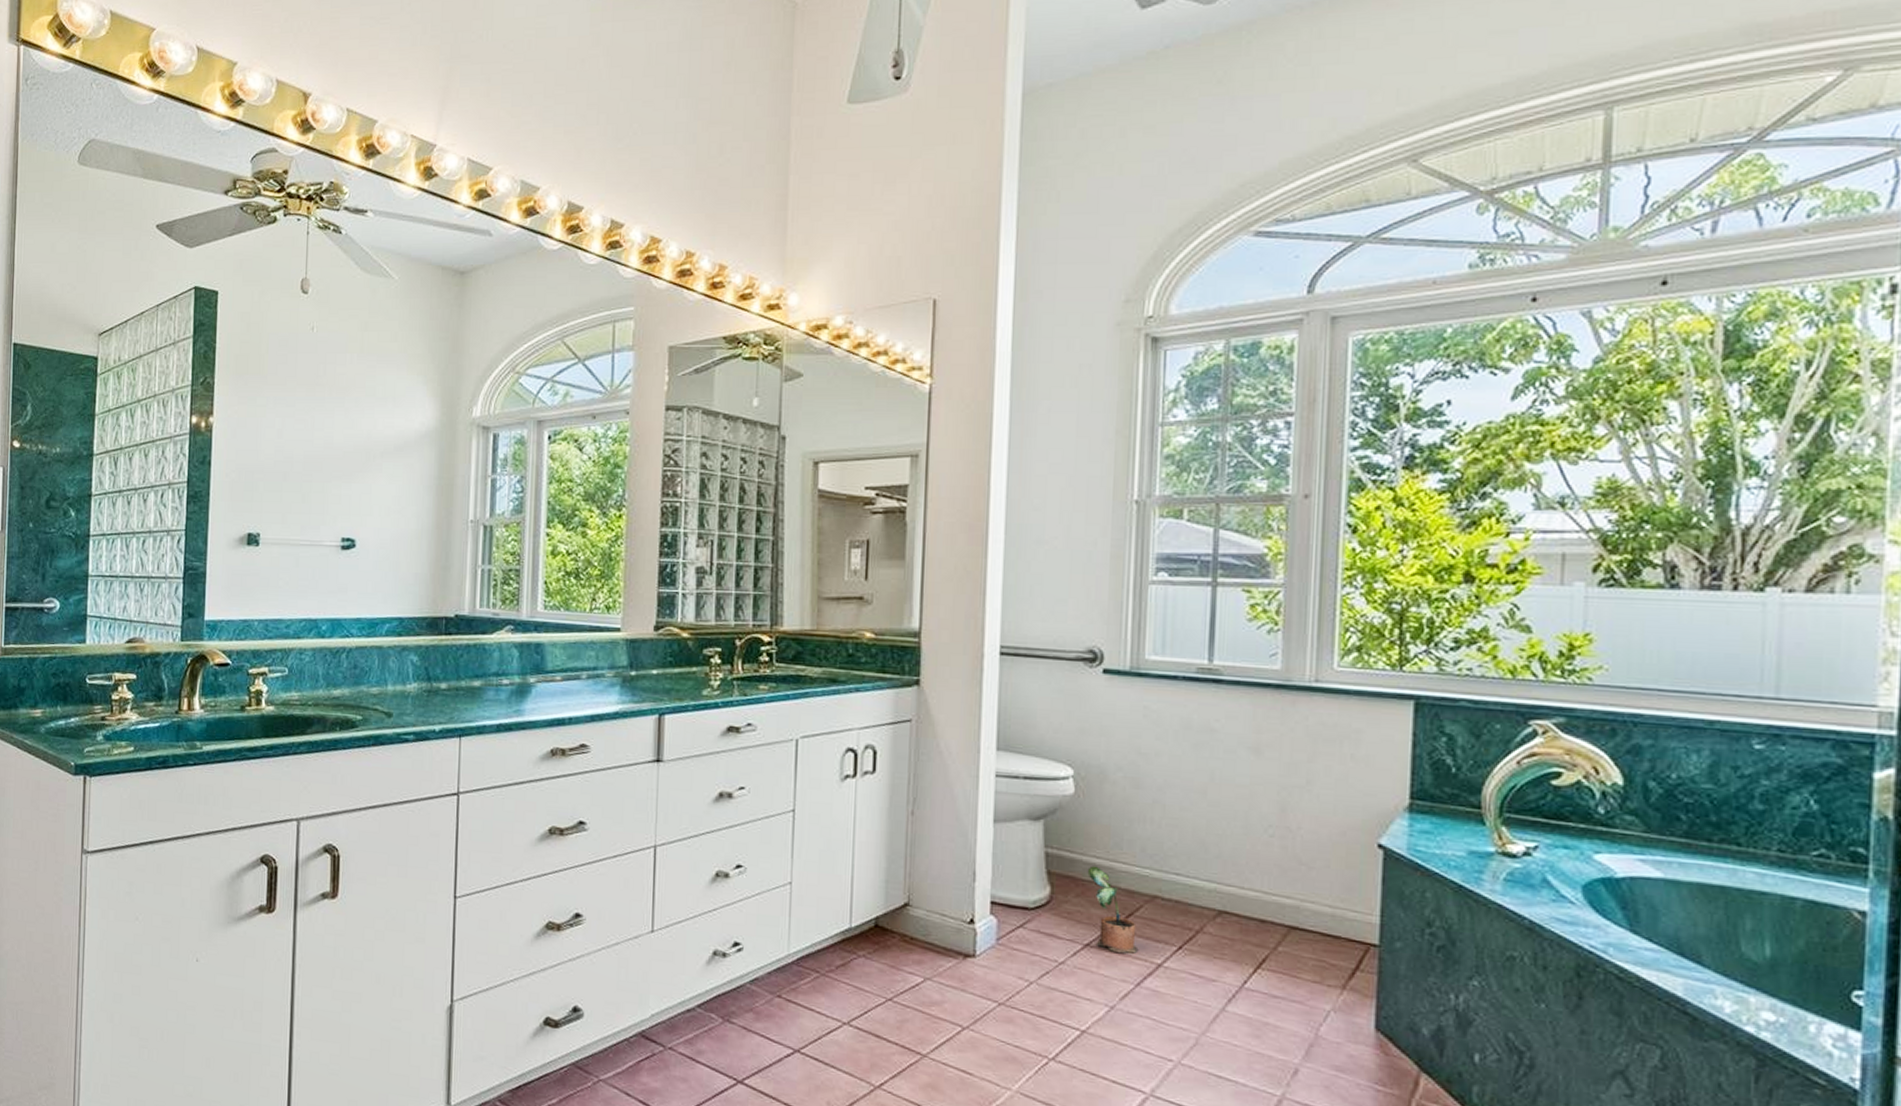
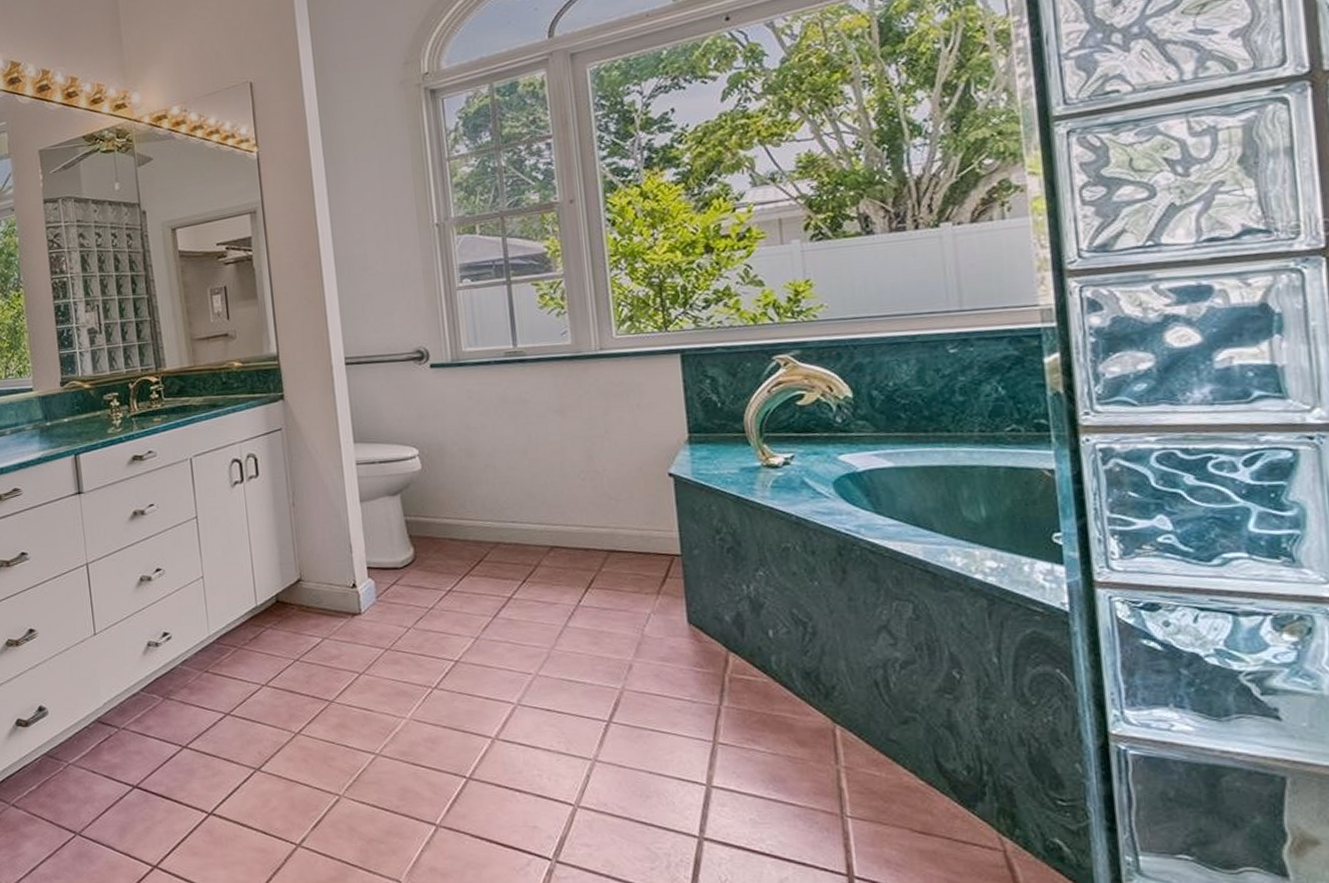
potted plant: present [1087,865,1139,954] -> none [441,525,492,593]

